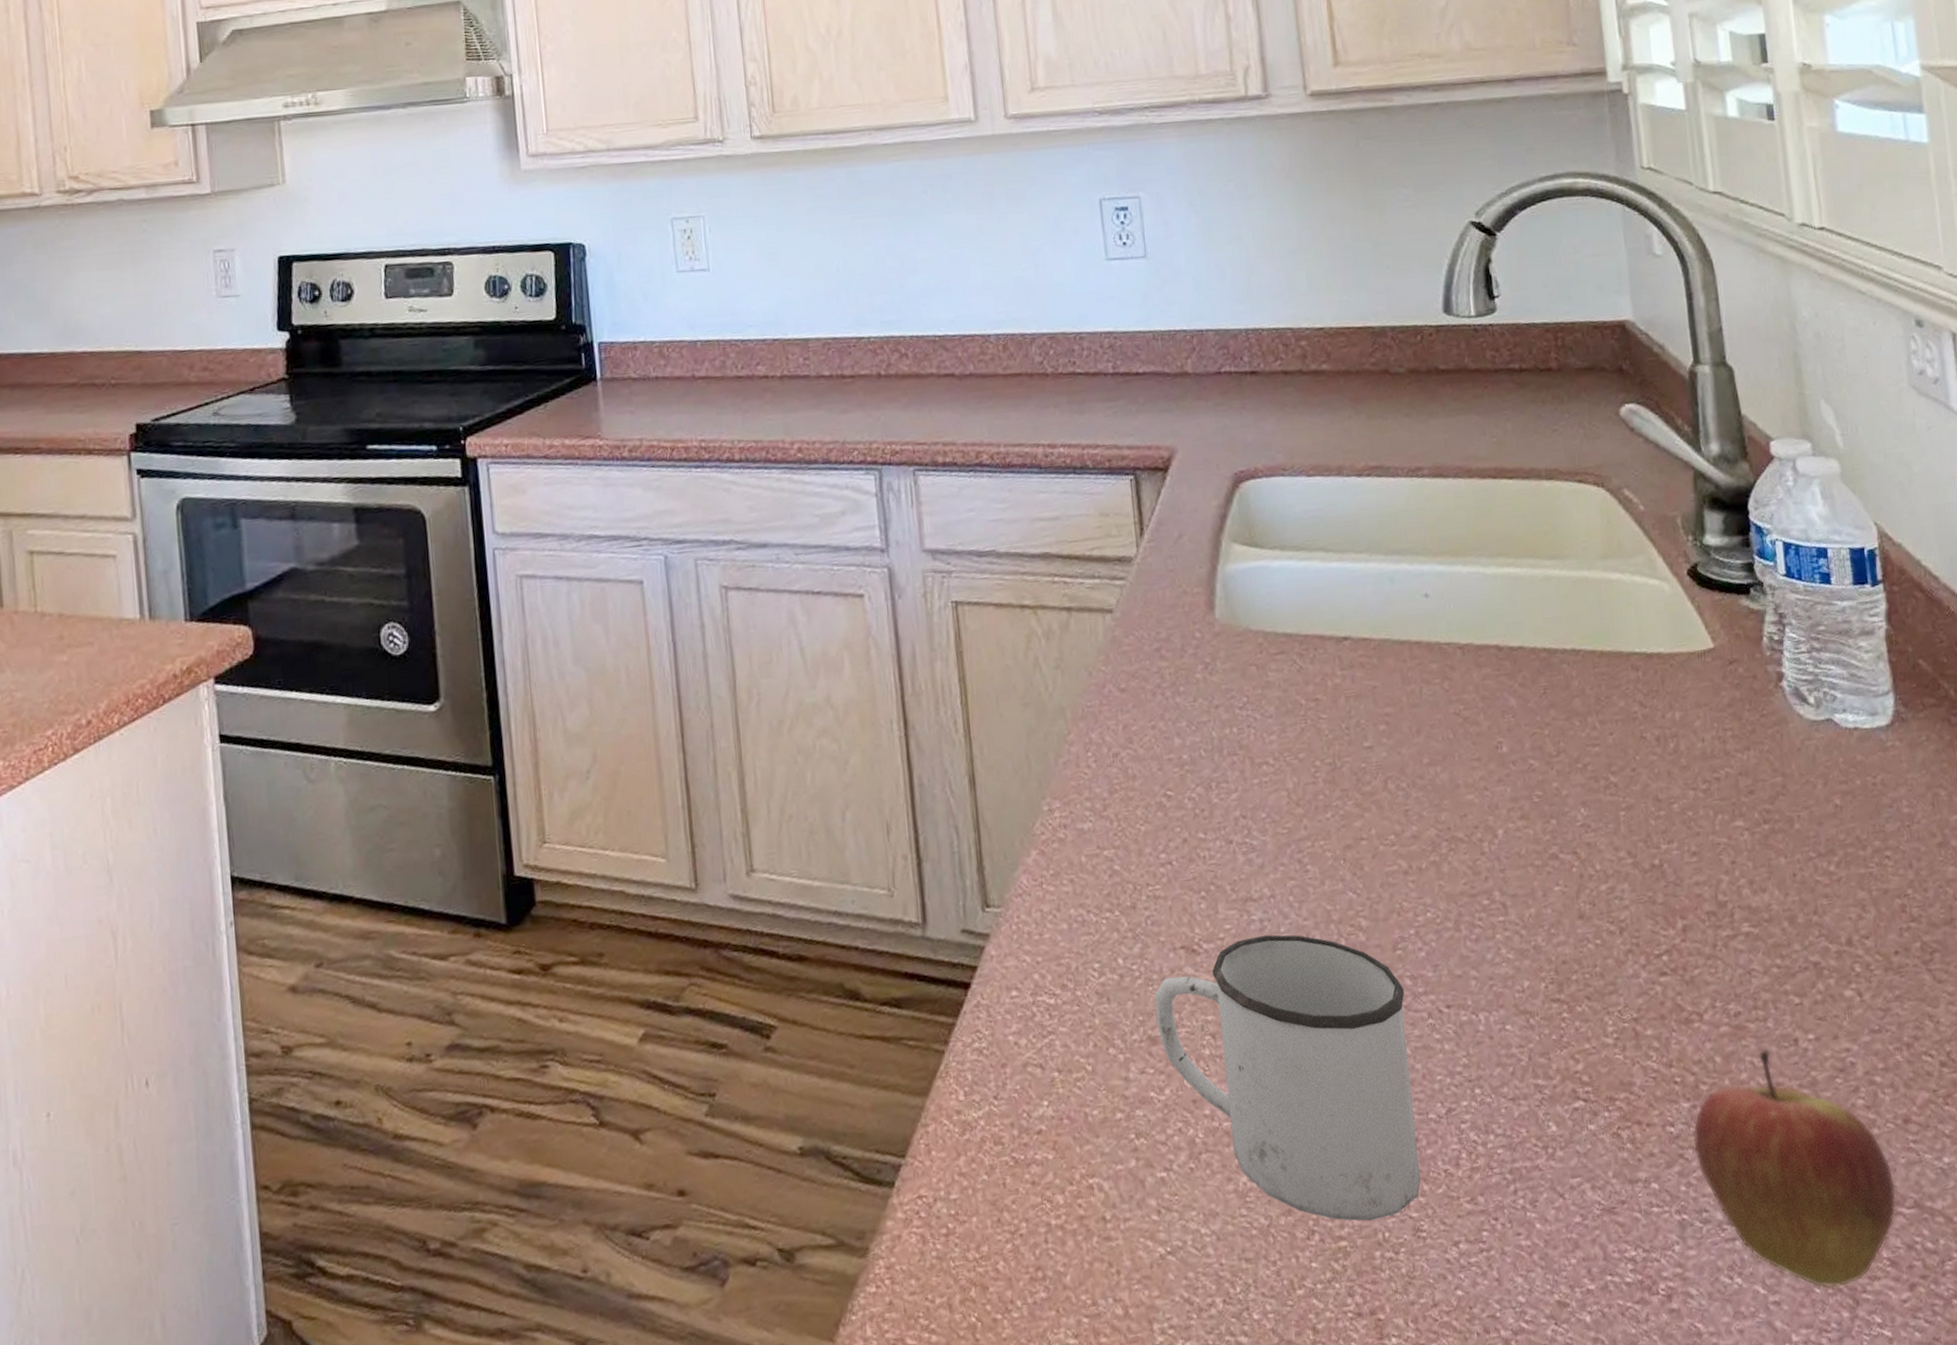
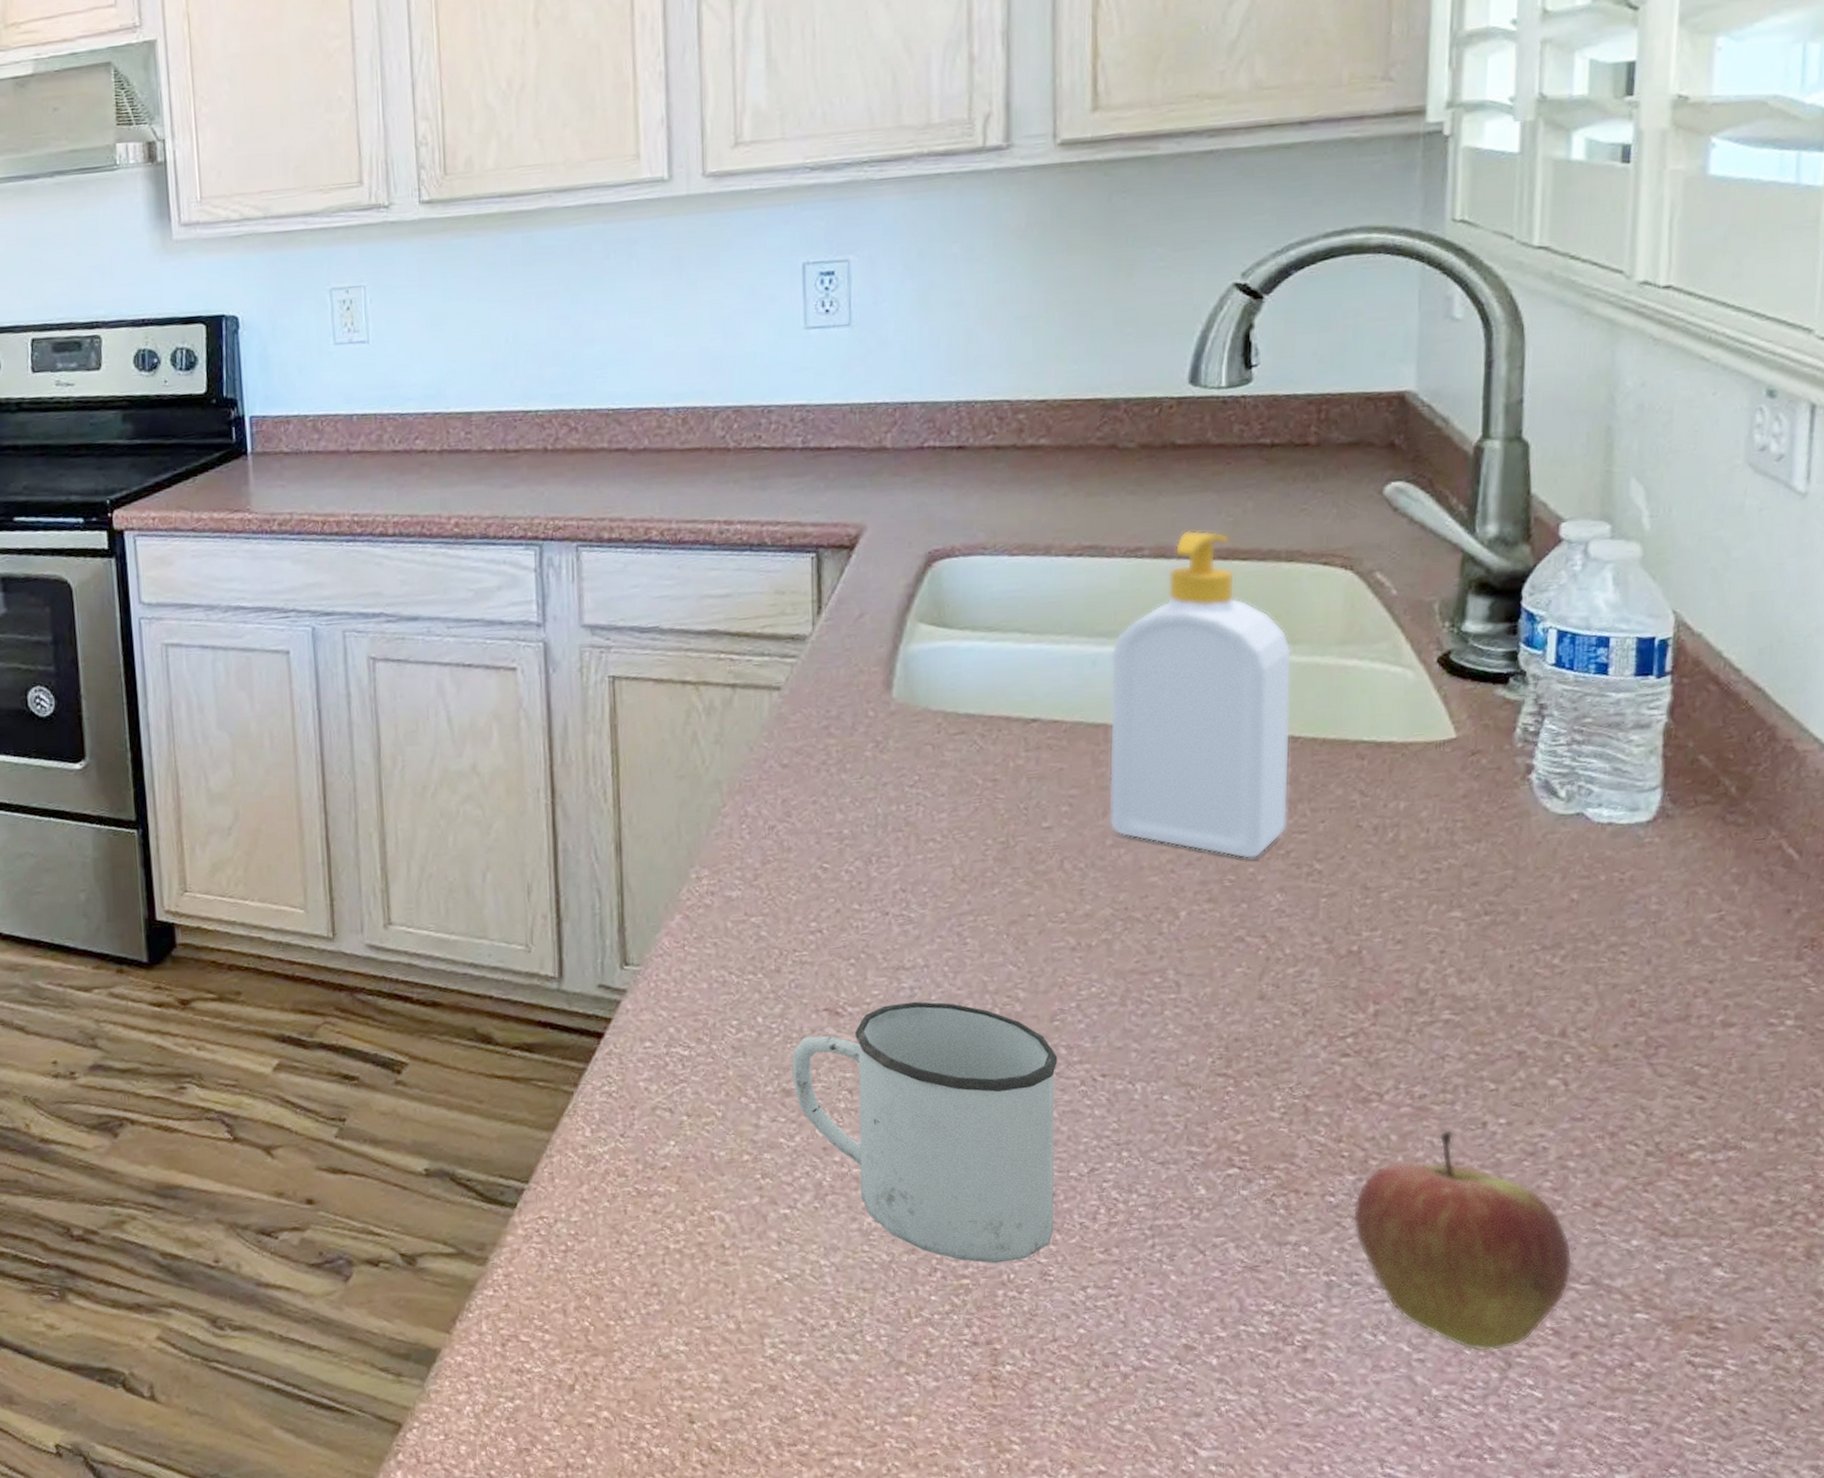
soap bottle: none [1406,450,1582,774] -> present [1109,530,1293,859]

